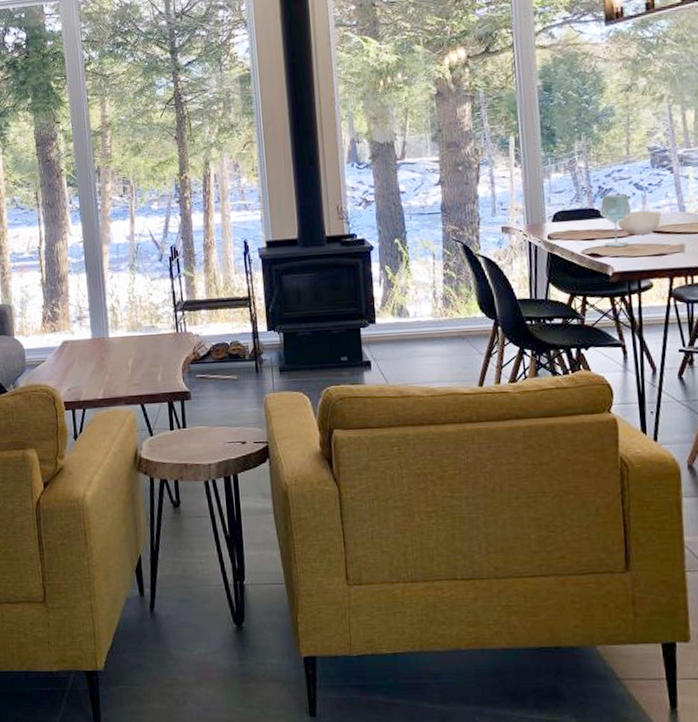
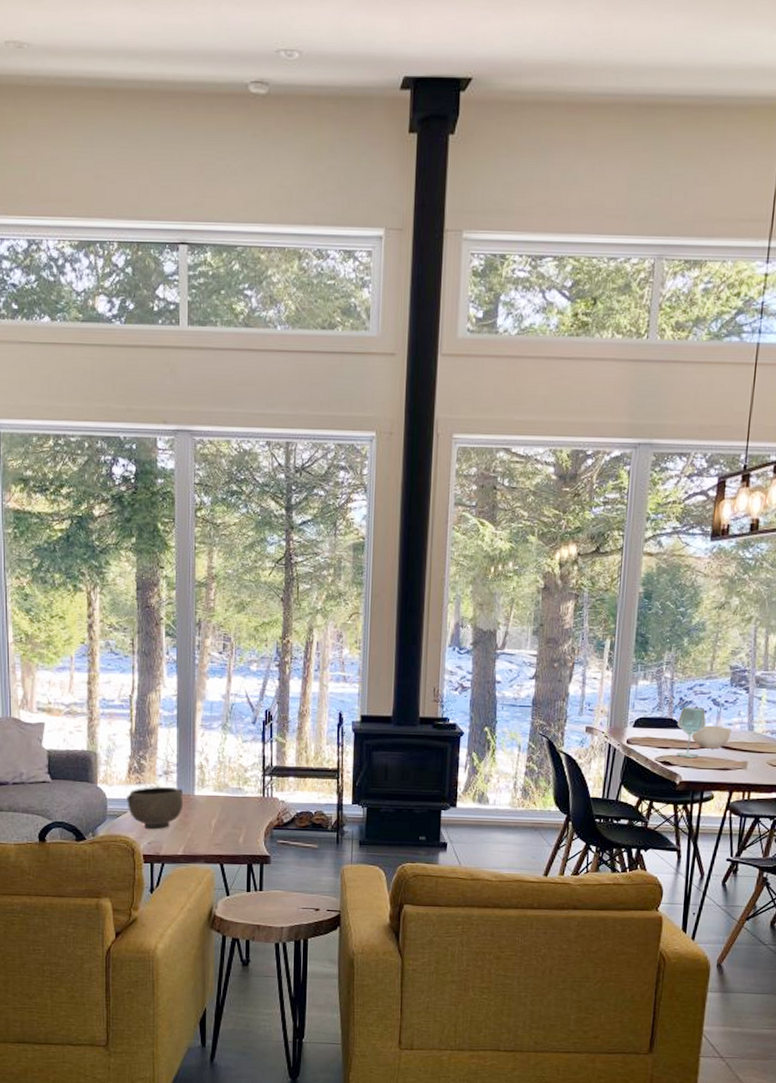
bowl: none [43,331,99,375] -> present [127,786,184,829]

